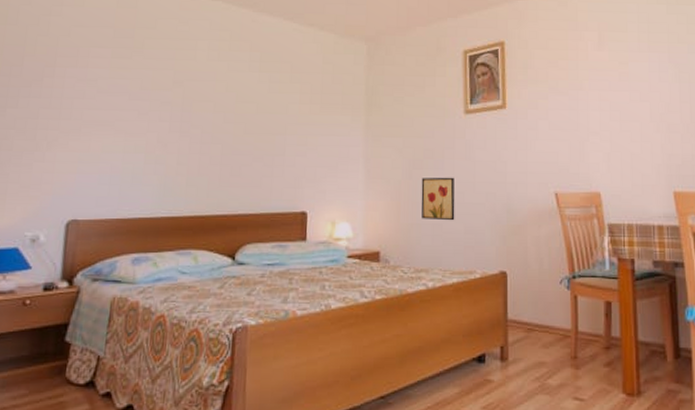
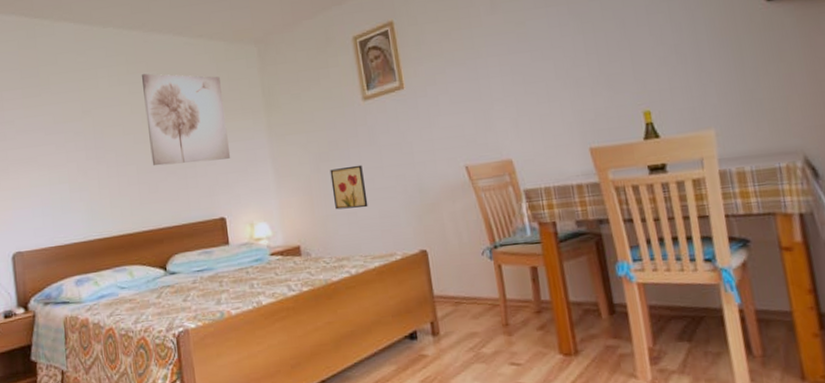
wall art: none [239,53,325,152] -> present [141,73,231,166]

